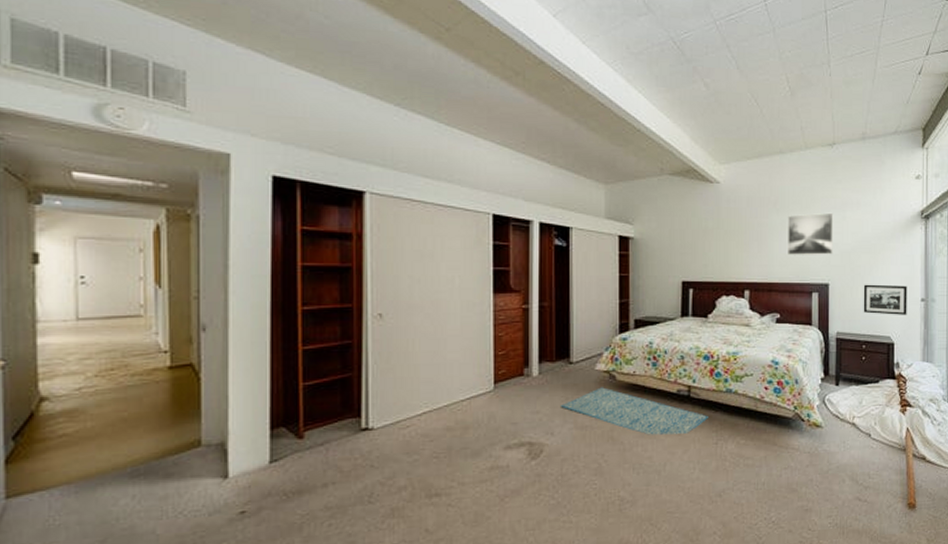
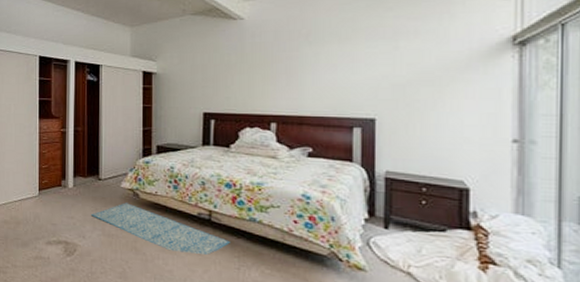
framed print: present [788,212,834,255] -> none [322,42,382,88]
picture frame: present [863,284,907,315] -> none [423,120,490,158]

